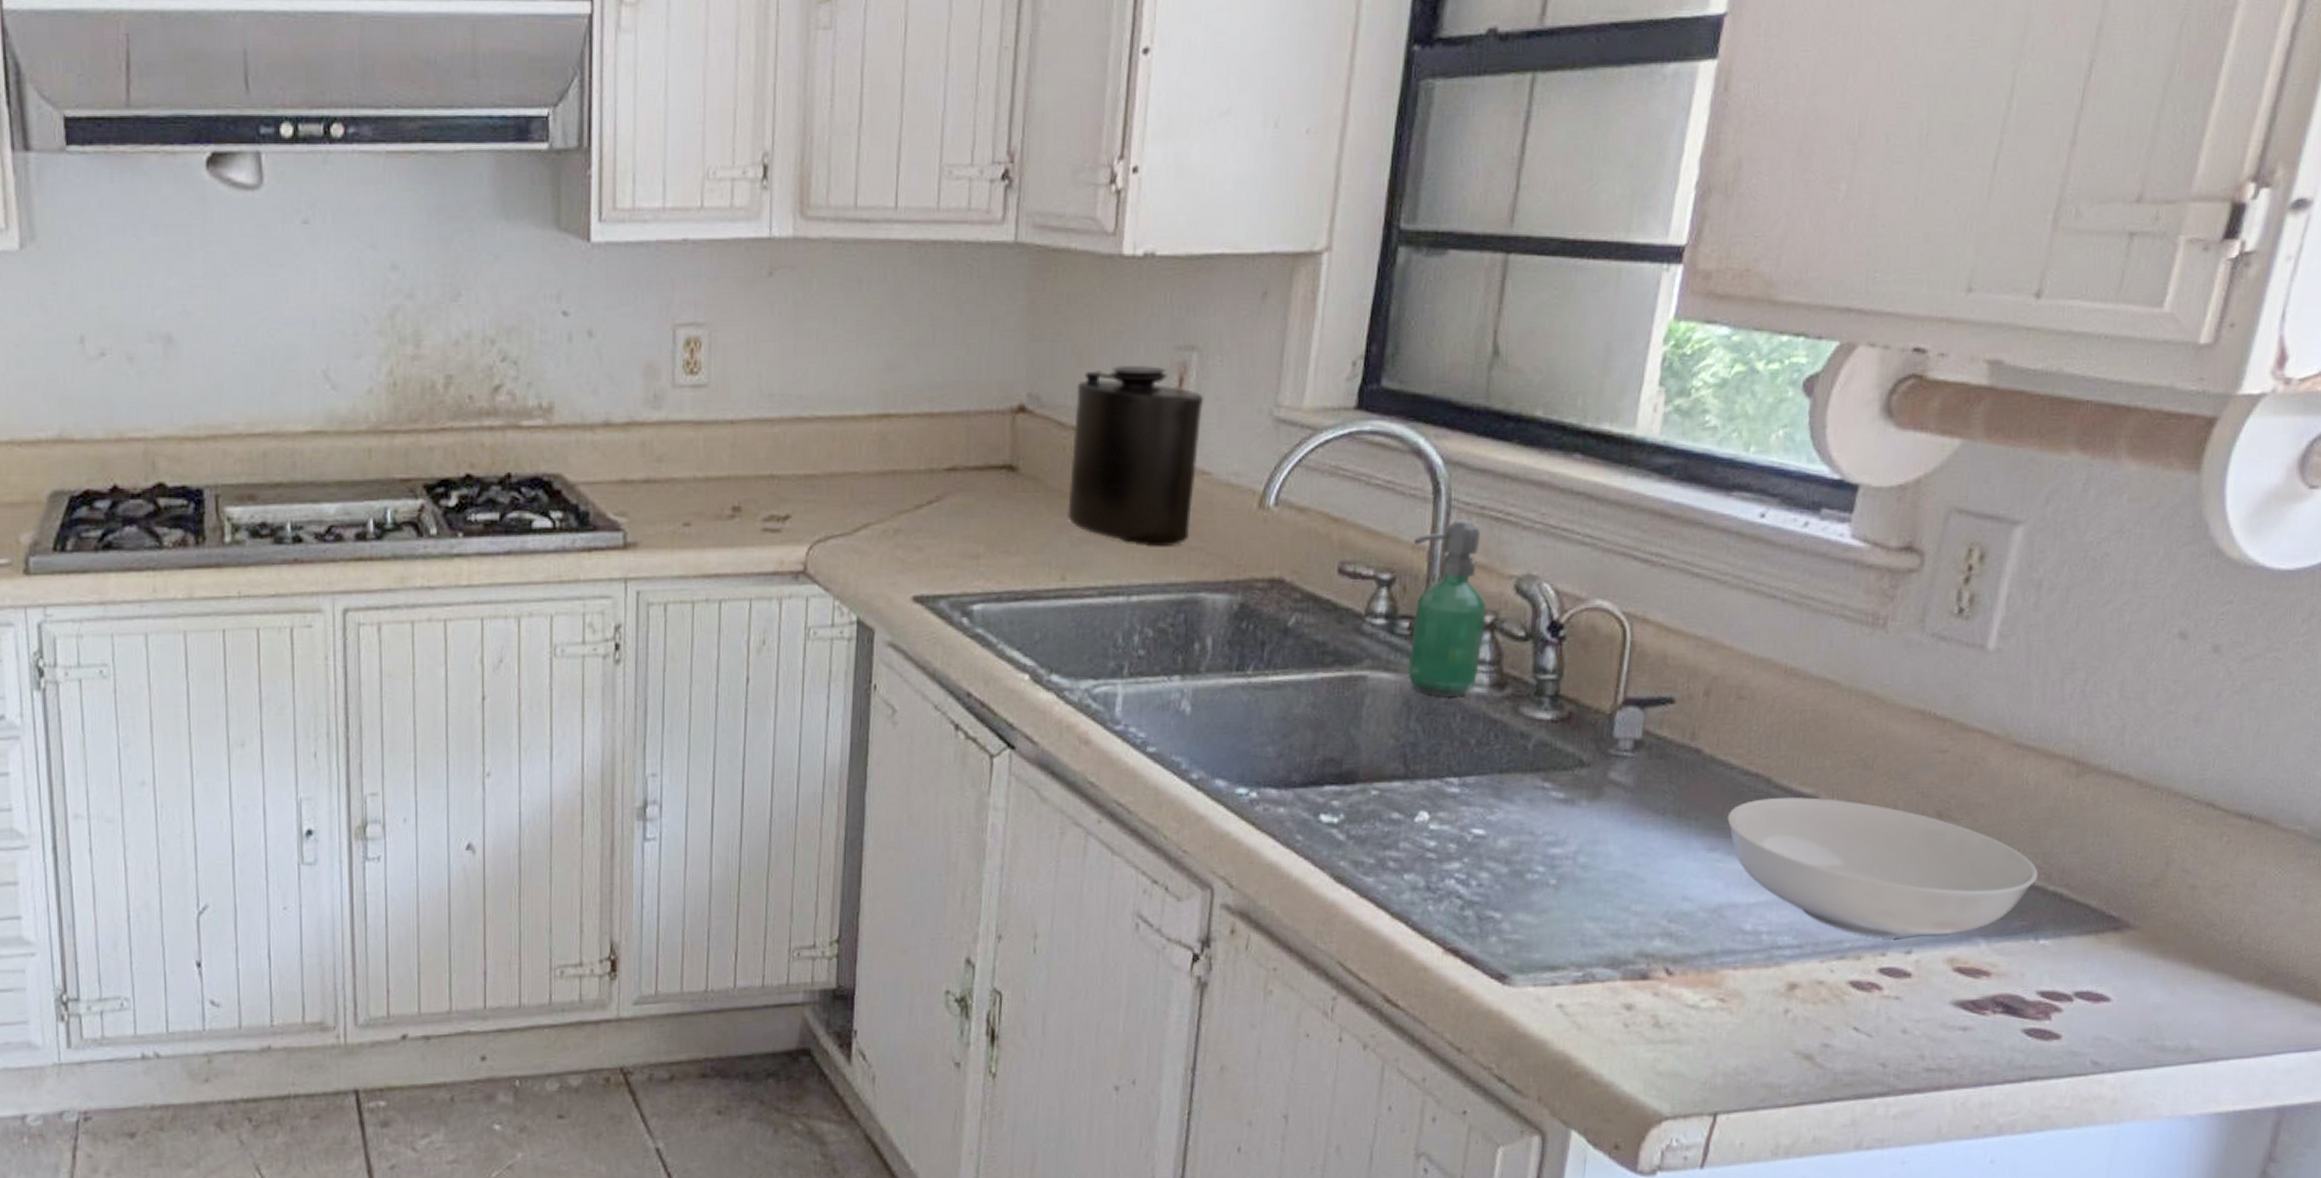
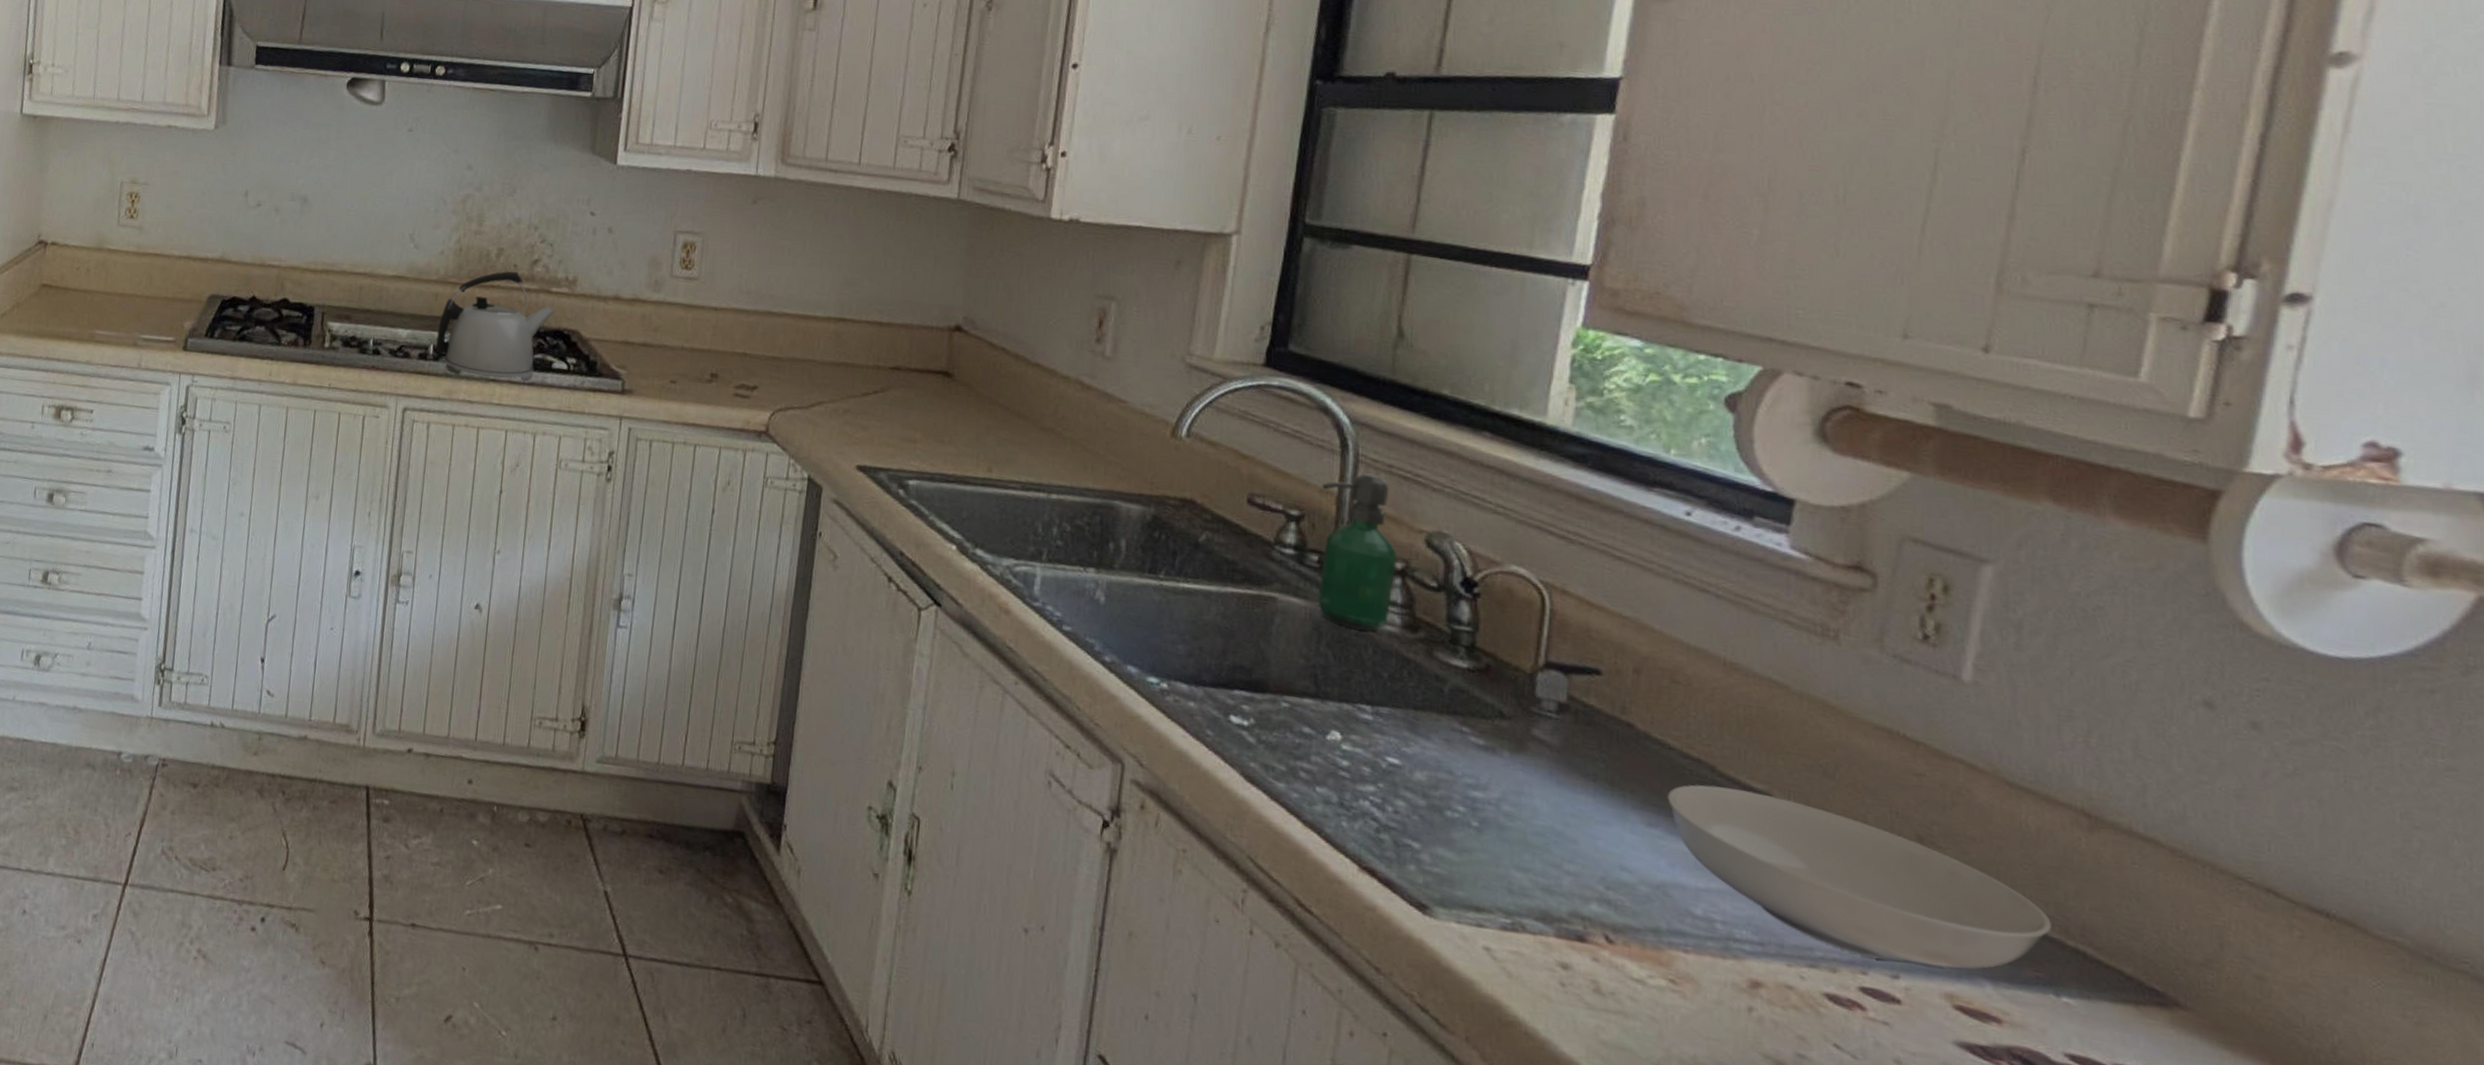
kettle: none [374,405,530,553] -> present [434,271,556,380]
hip flask: present [1067,364,1205,546] -> none [995,304,1122,457]

